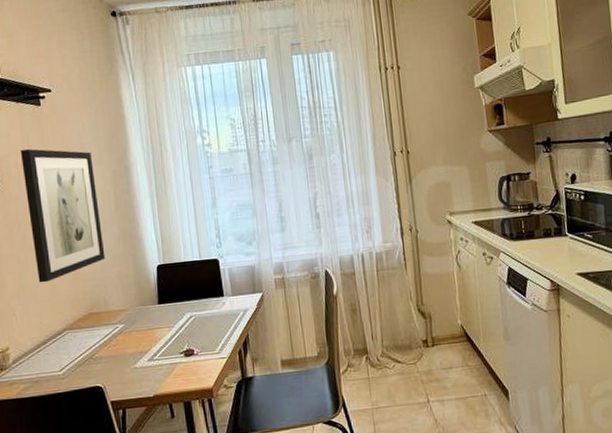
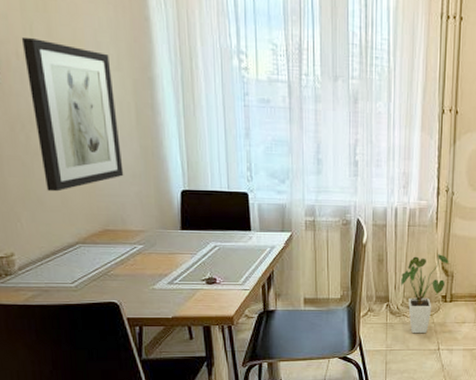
house plant: none [377,295,424,387] -> present [401,253,449,334]

